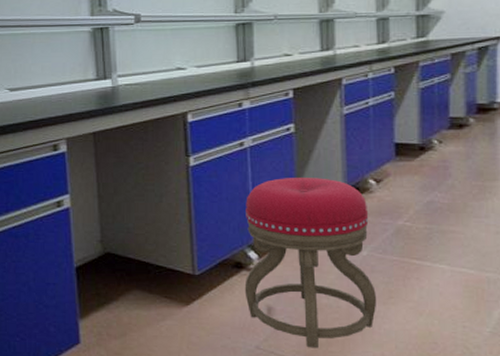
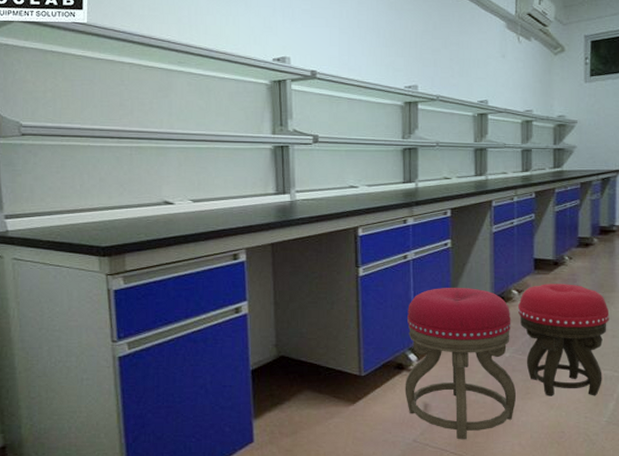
stool: none [375,172,492,303] -> present [517,284,609,396]

